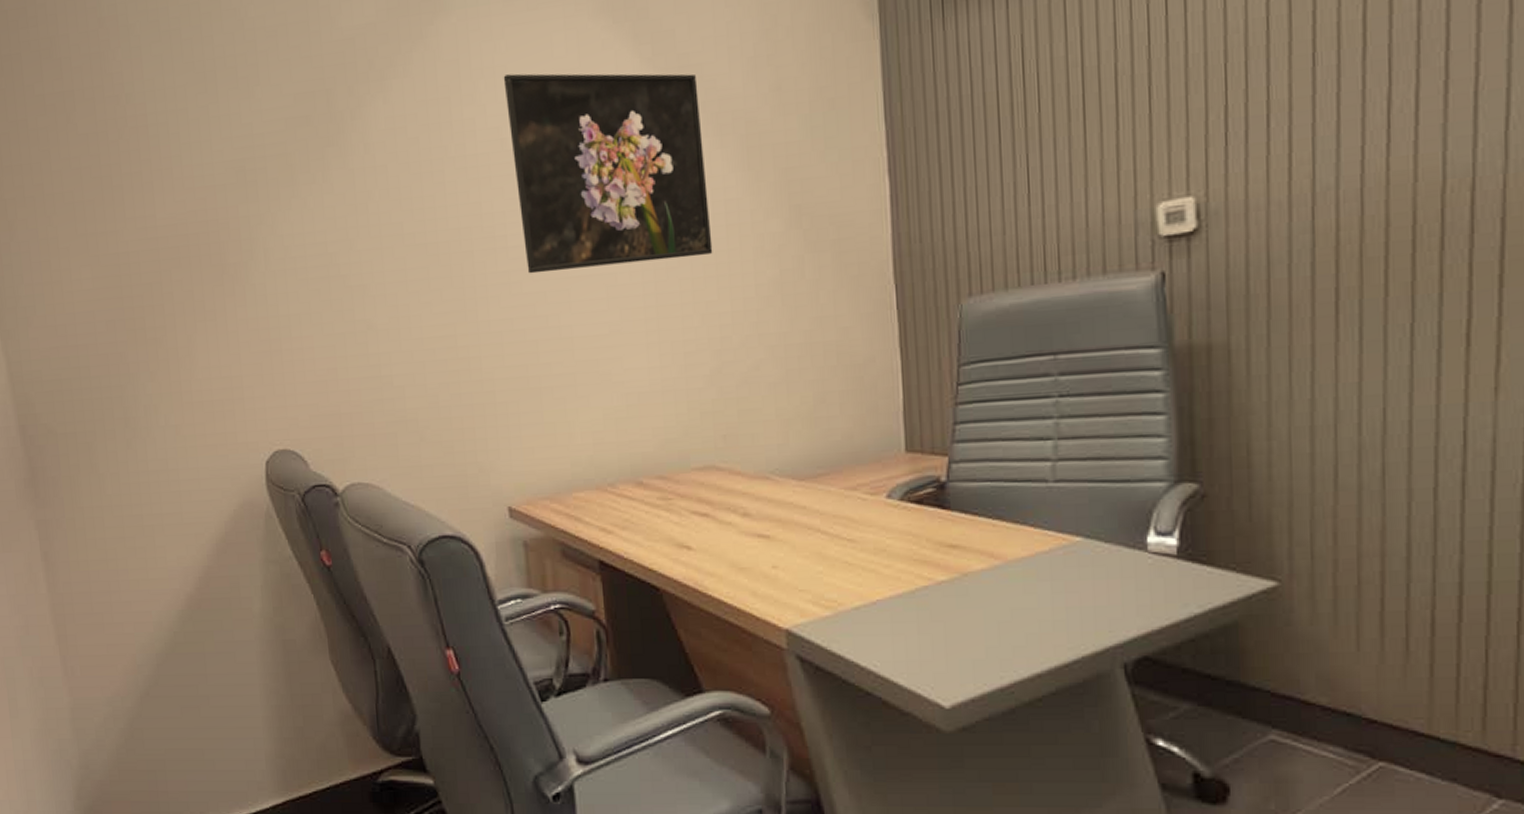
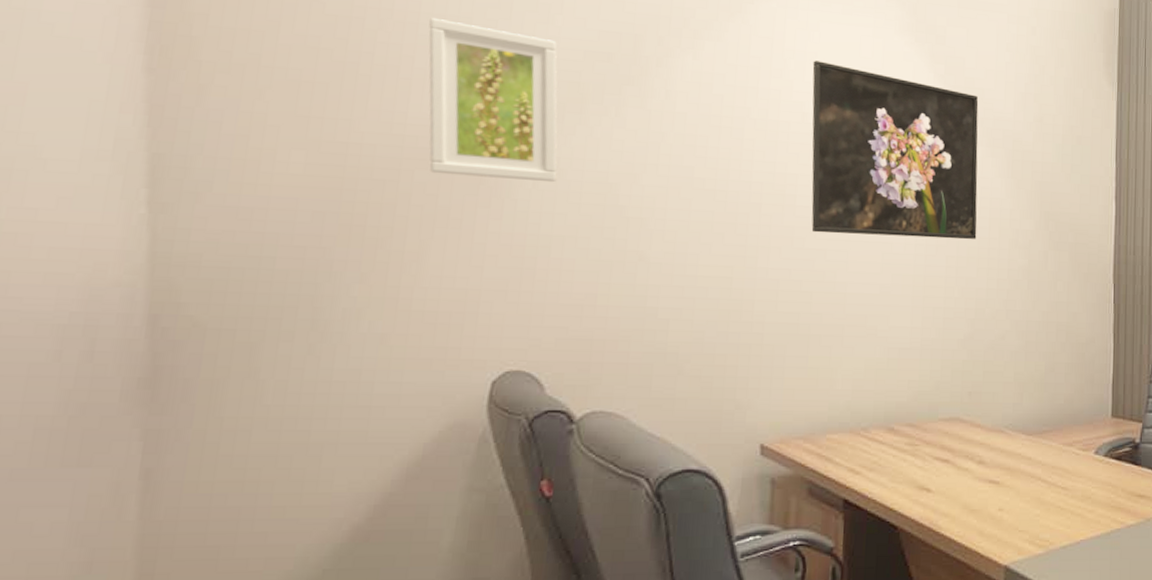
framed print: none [155,114,284,270] -> present [428,17,558,183]

